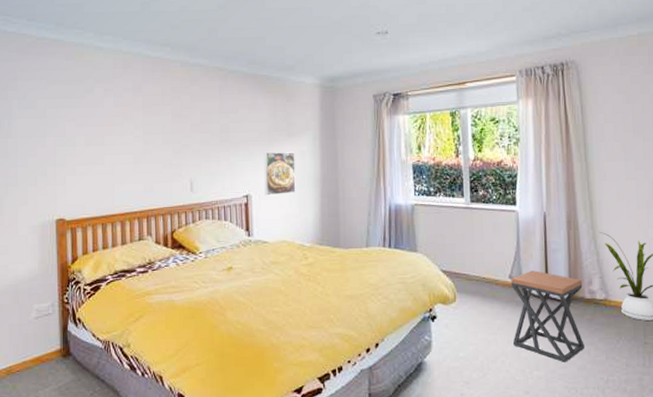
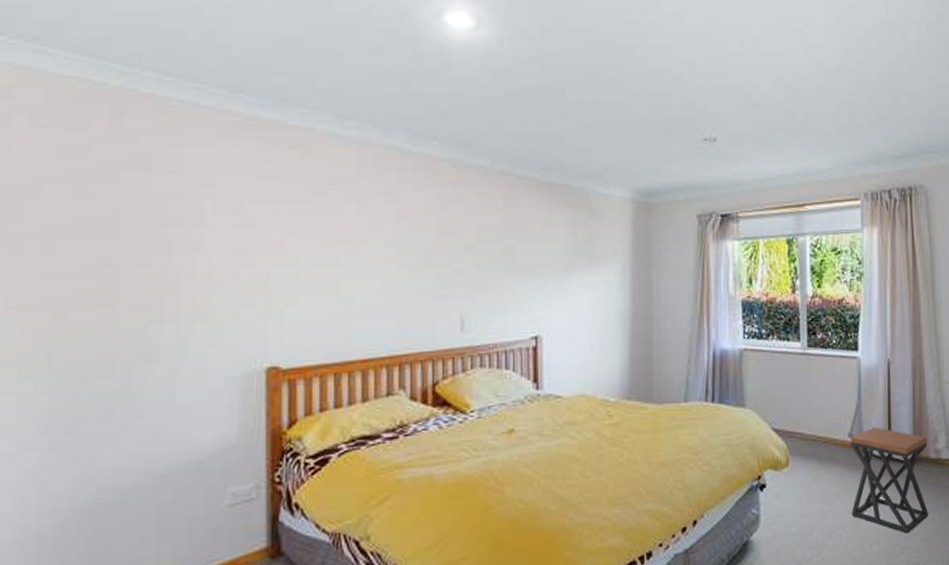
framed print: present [264,152,296,196] -> none [559,282,599,338]

